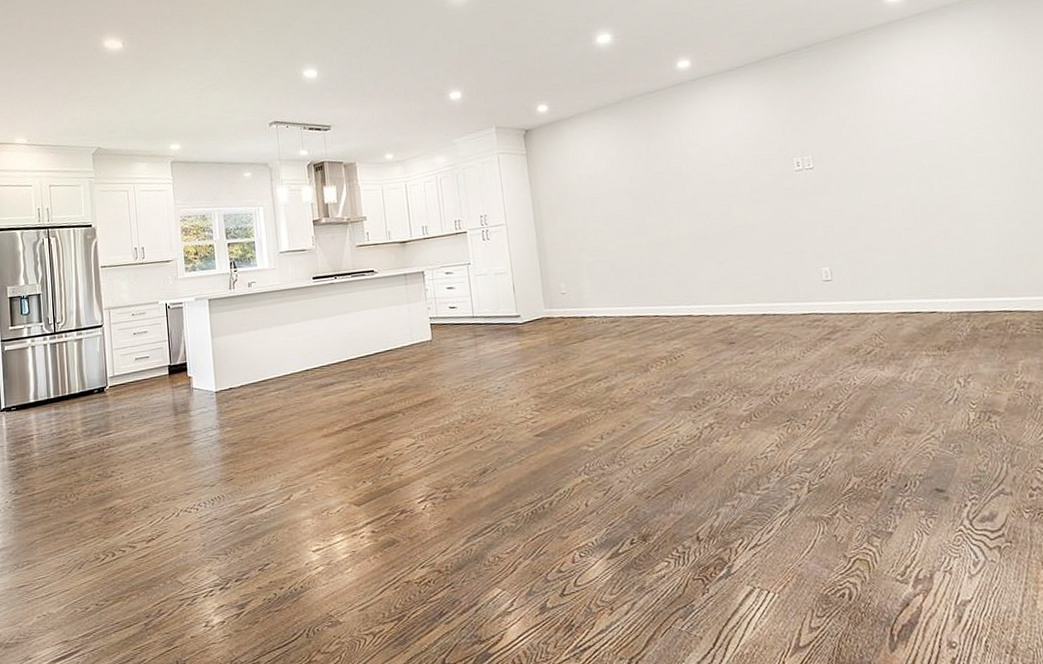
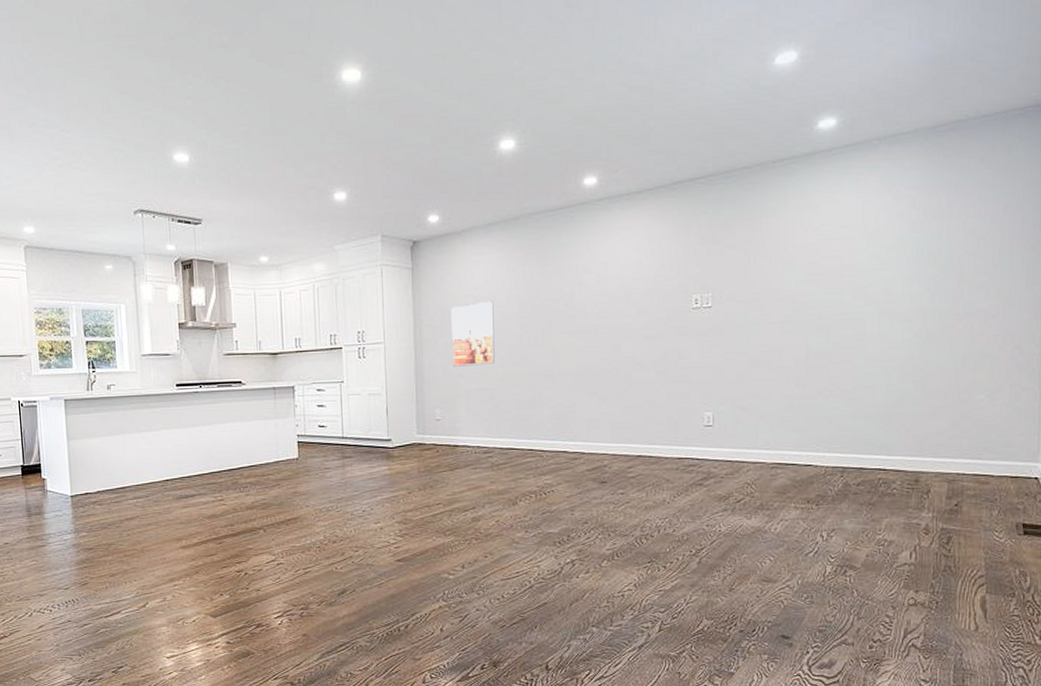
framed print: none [566,178,613,242] -> present [451,300,495,367]

